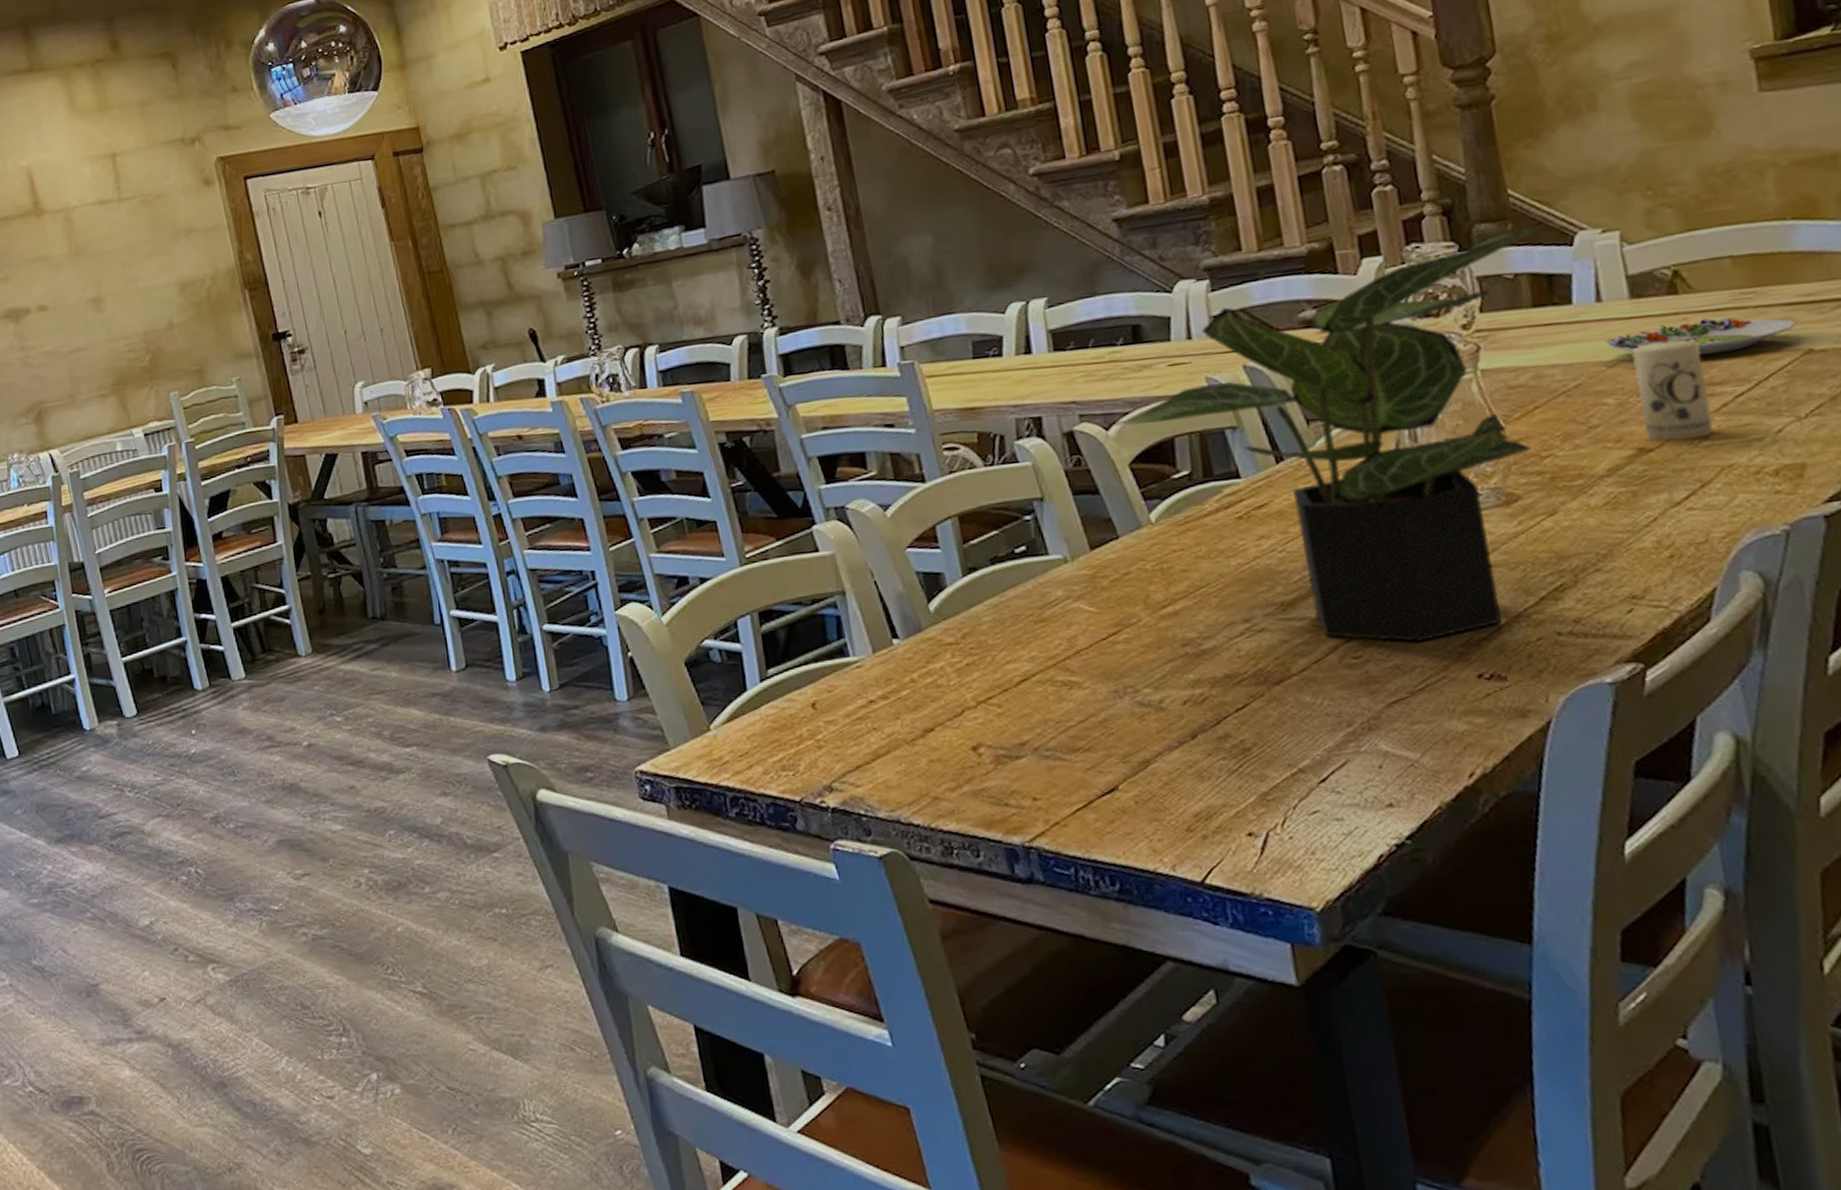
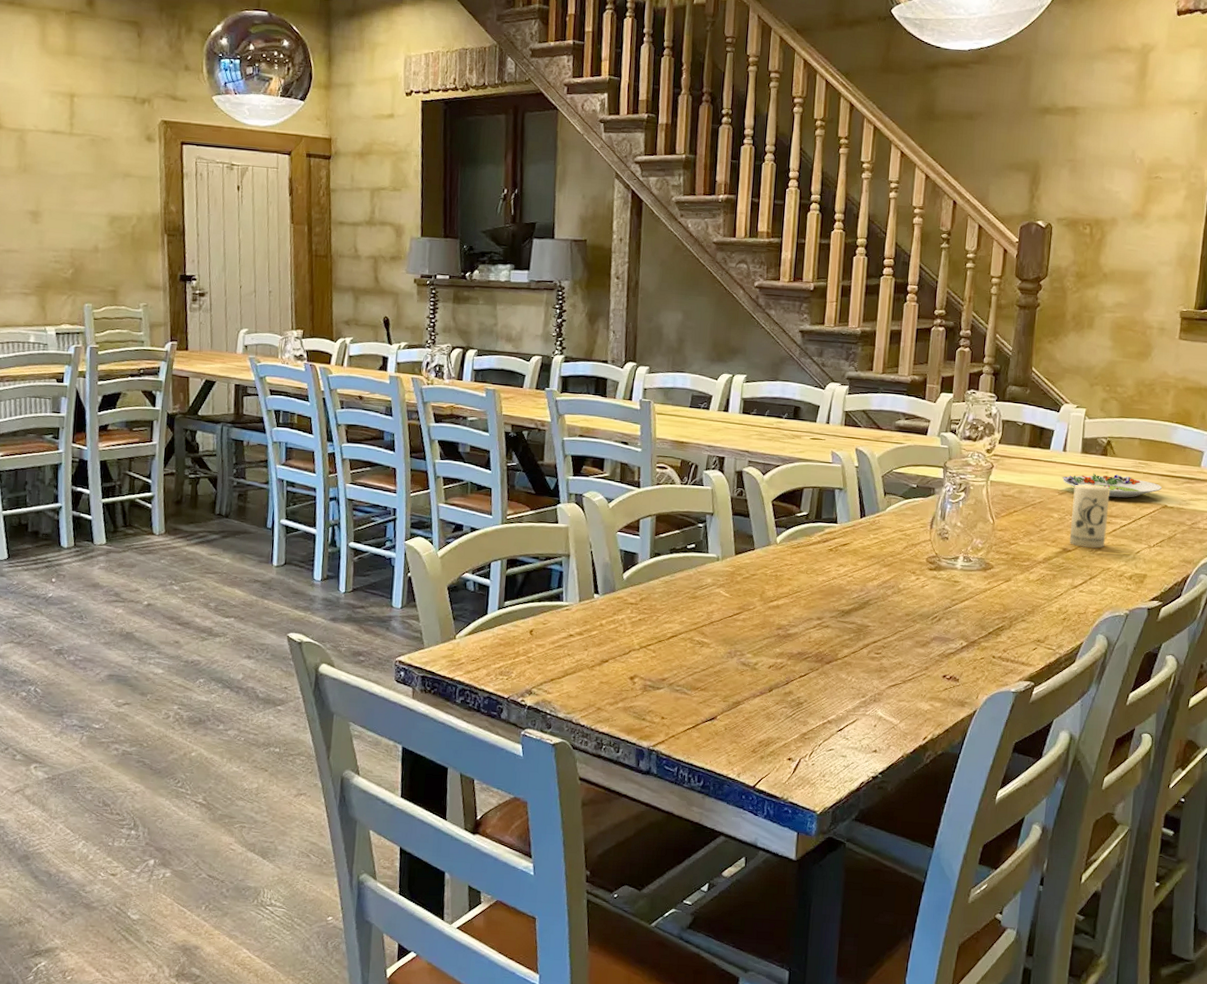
potted plant: present [1113,217,1558,642] -> none [768,392,1056,649]

